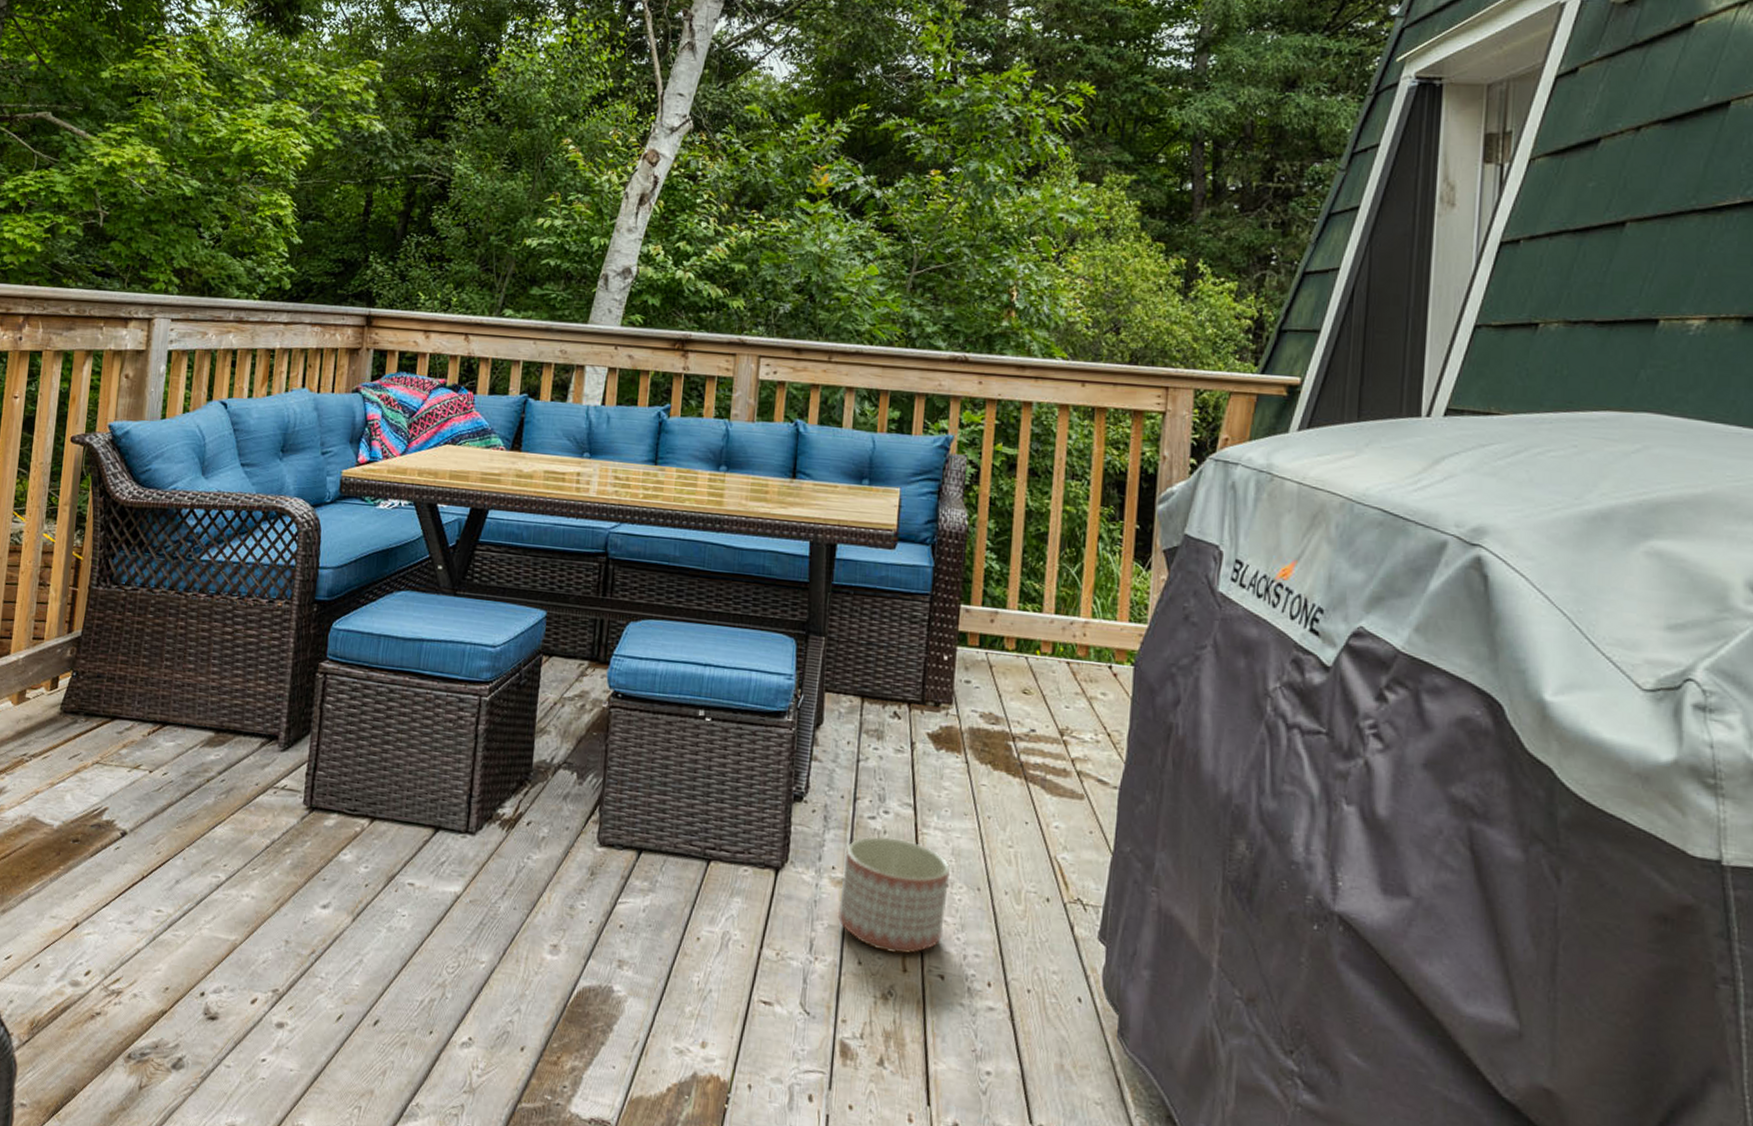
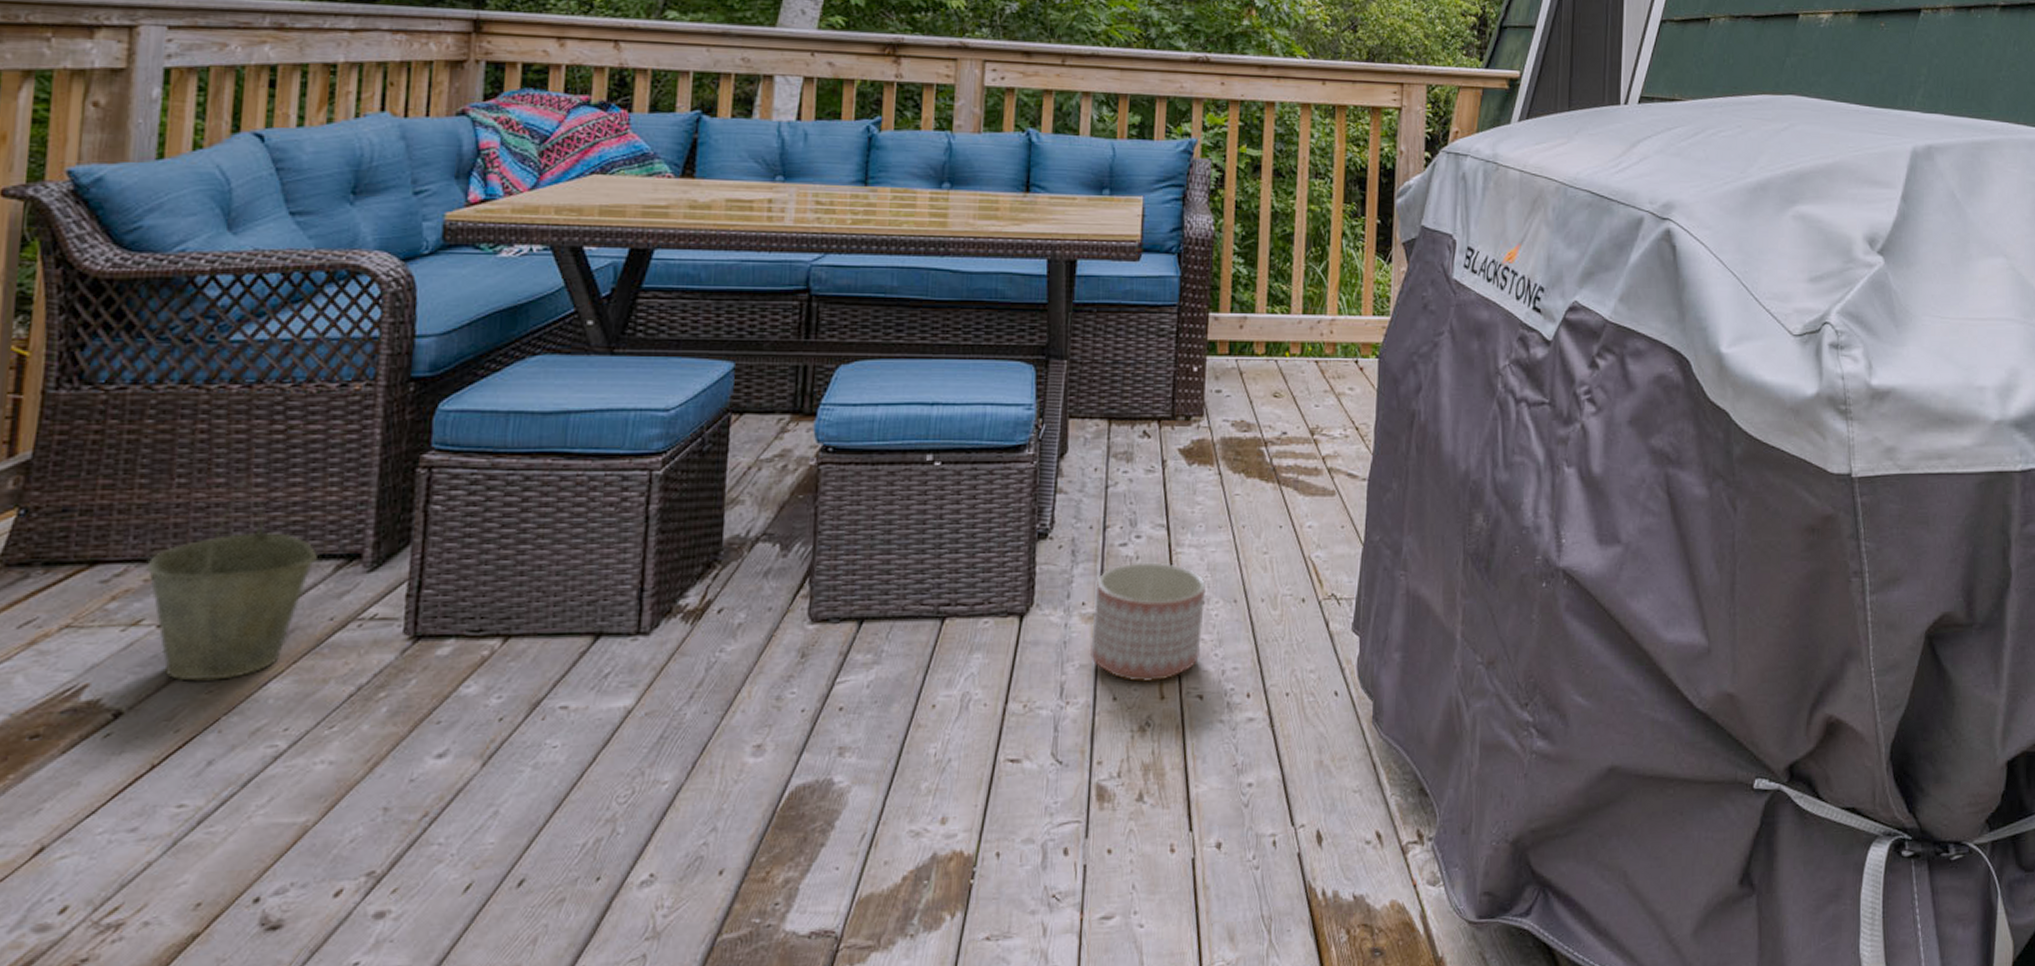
bucket: none [144,668,250,819] -> present [146,481,317,681]

